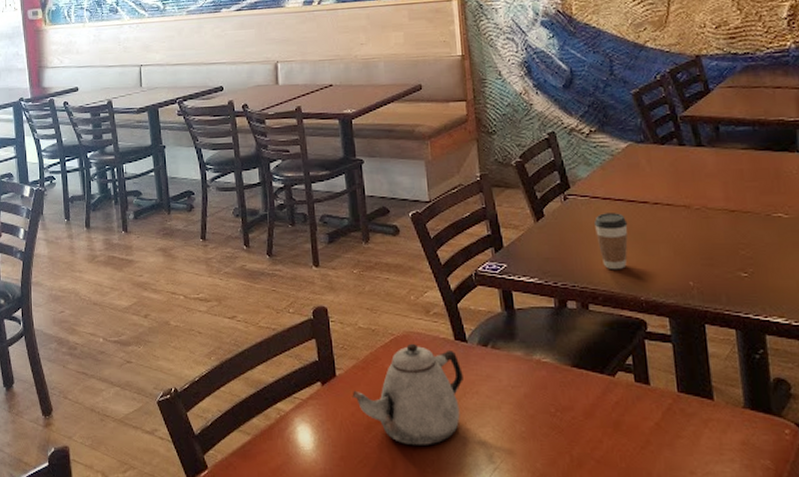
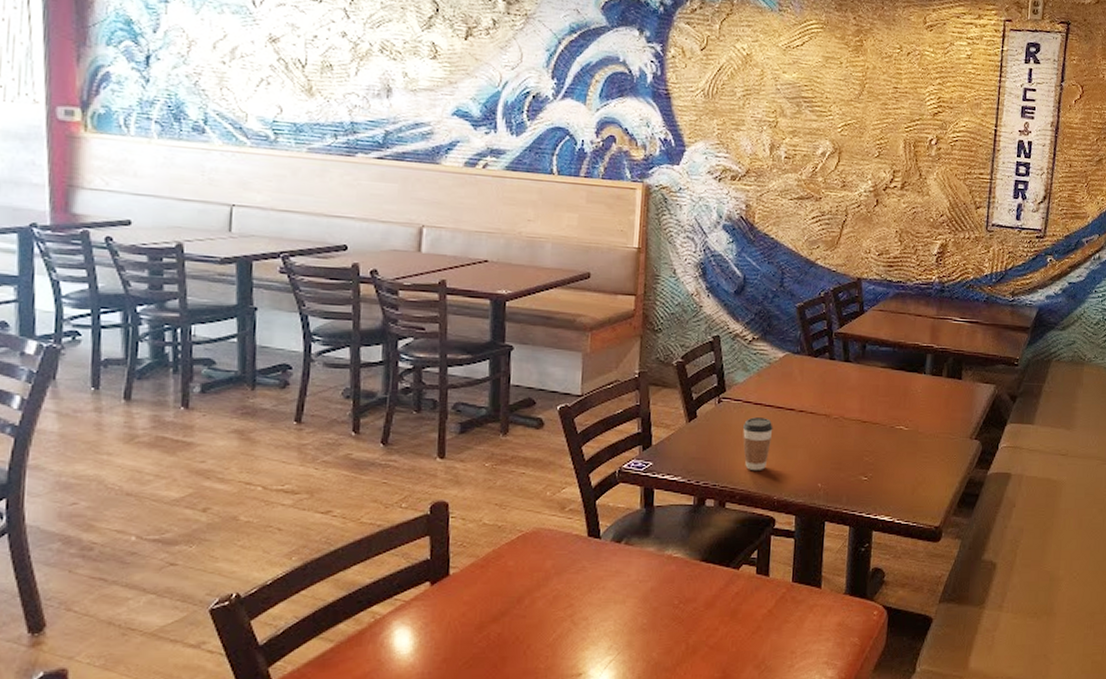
teapot: present [352,343,463,447] -> none [465,540,592,644]

